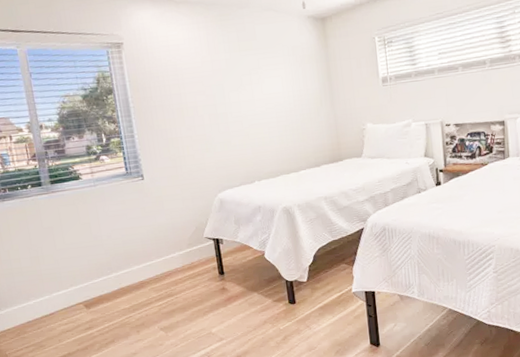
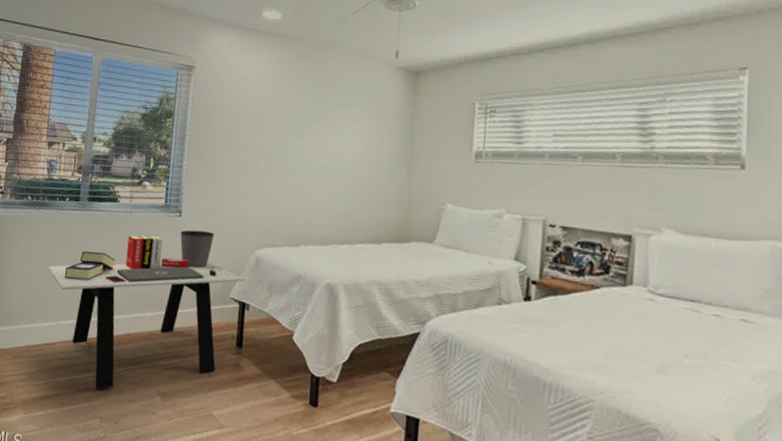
desk: none [27,187,215,340] -> present [47,230,246,390]

